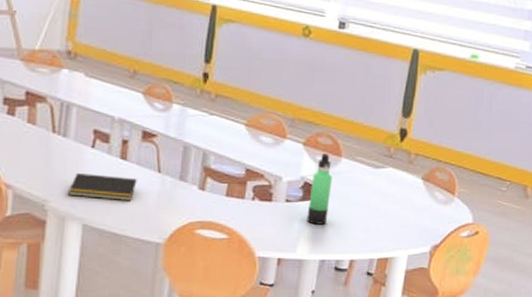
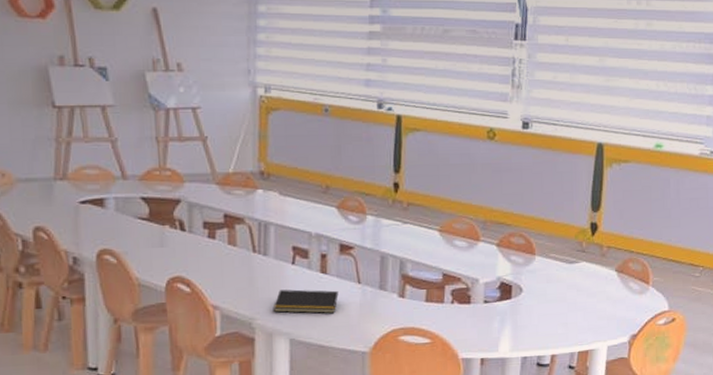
thermos bottle: present [307,154,333,225] -> none [506,253,529,323]

